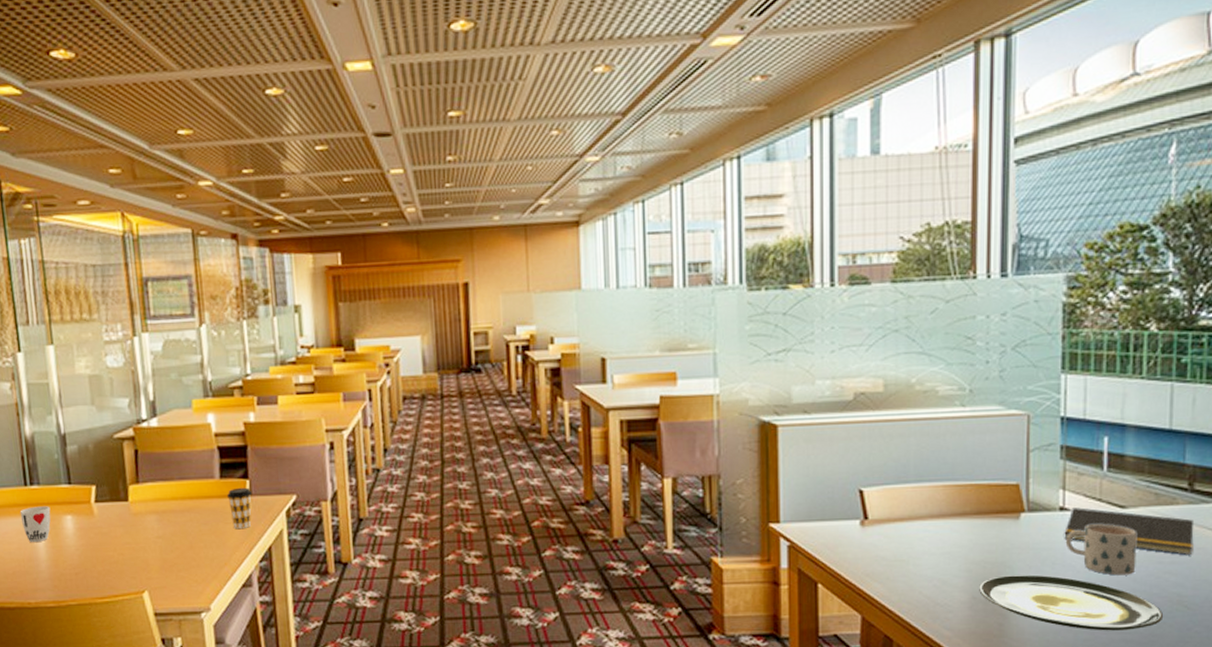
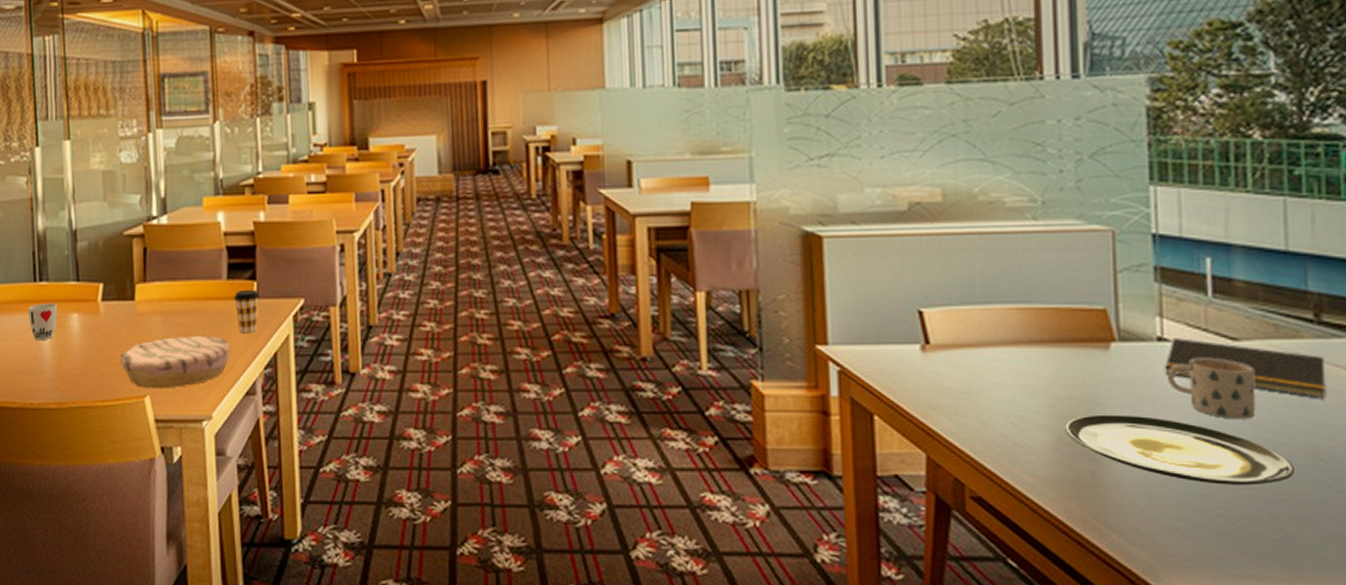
plate: none [116,533,226,585] -> present [119,335,230,389]

